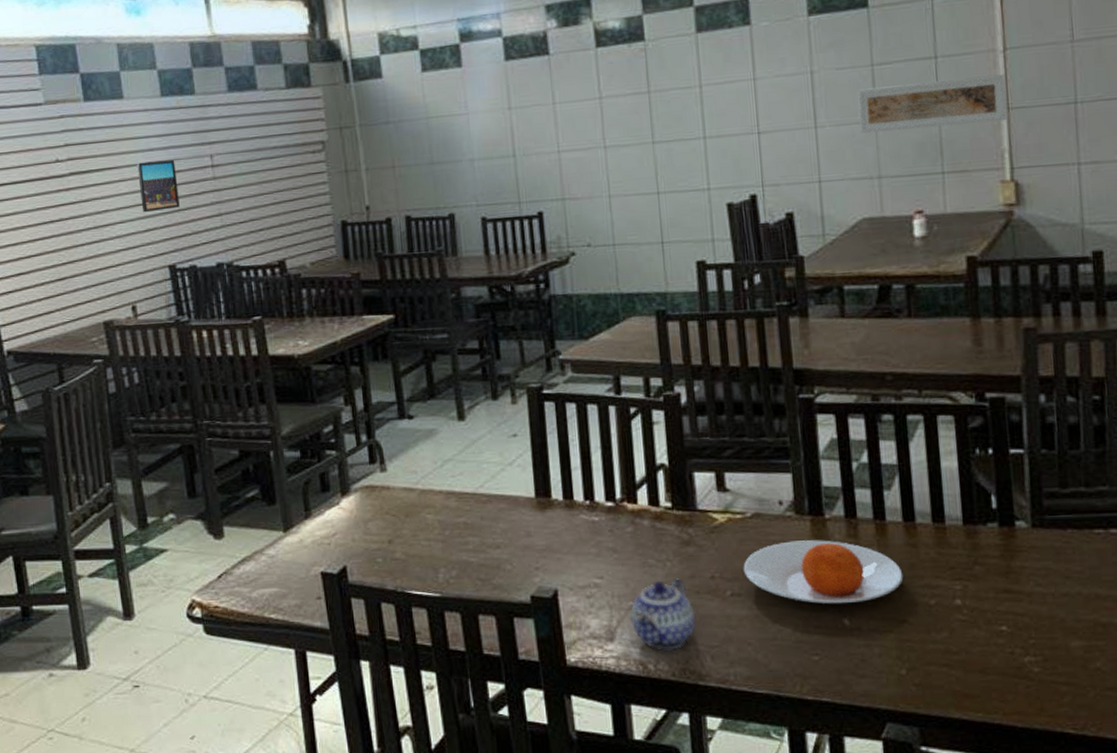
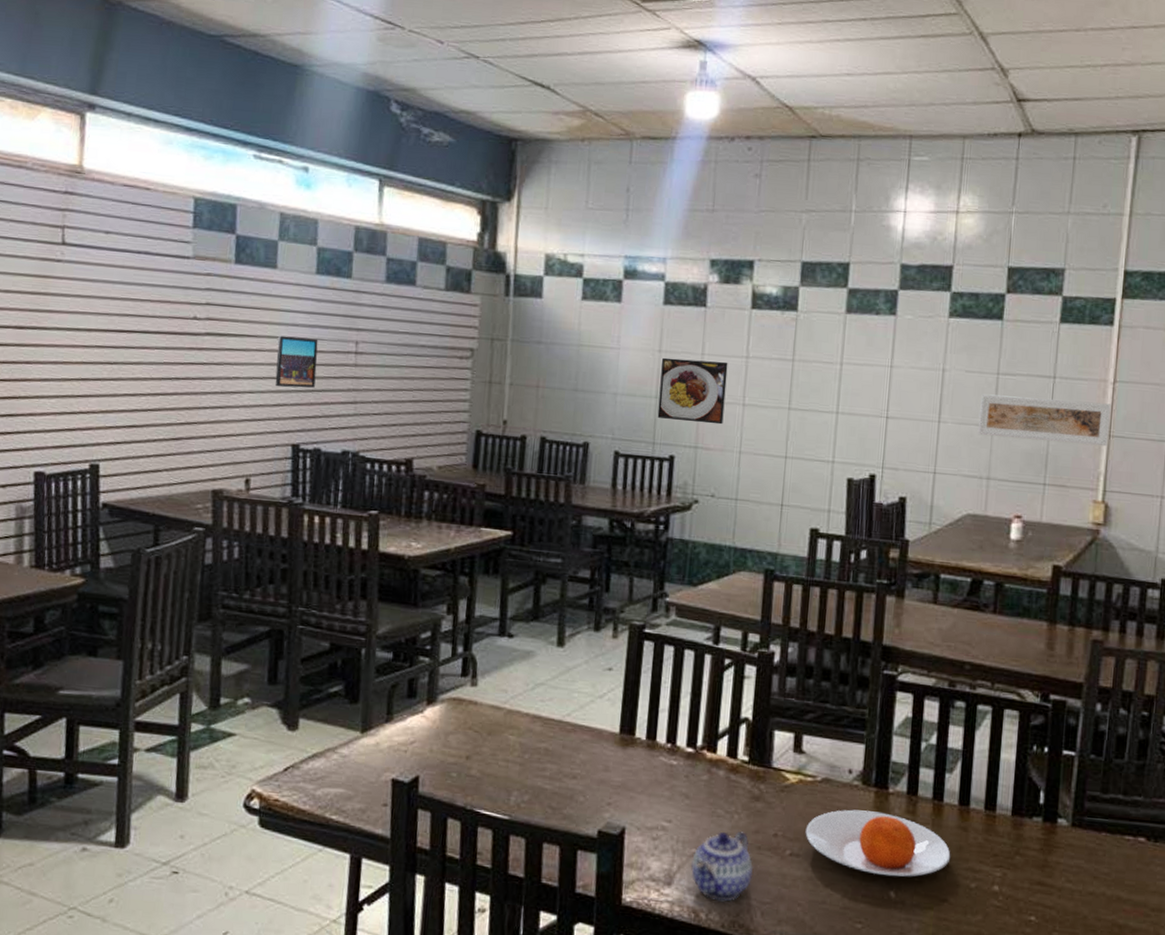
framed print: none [512,106,587,176] -> present [657,357,728,425]

